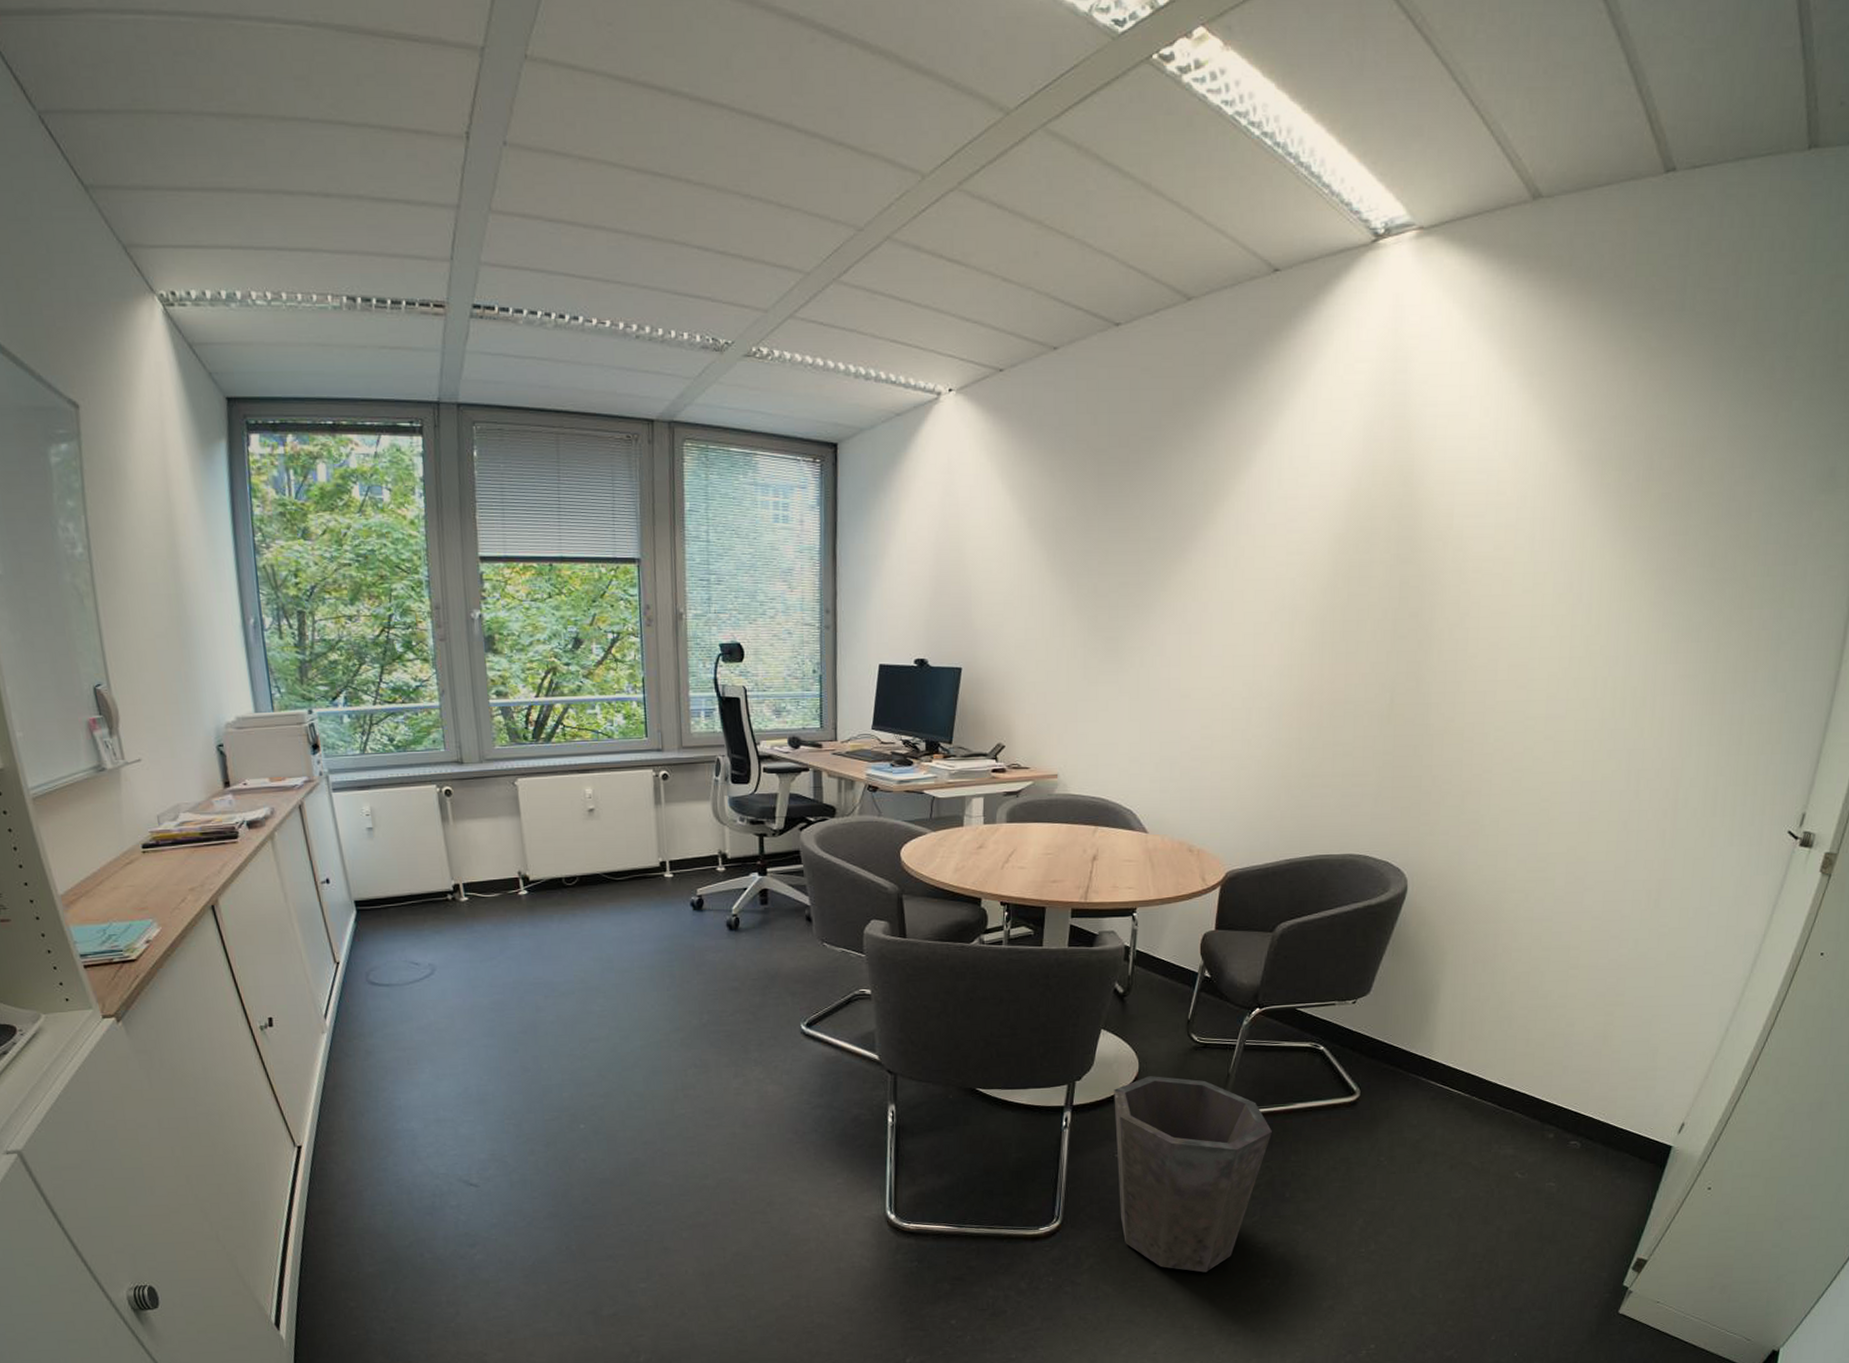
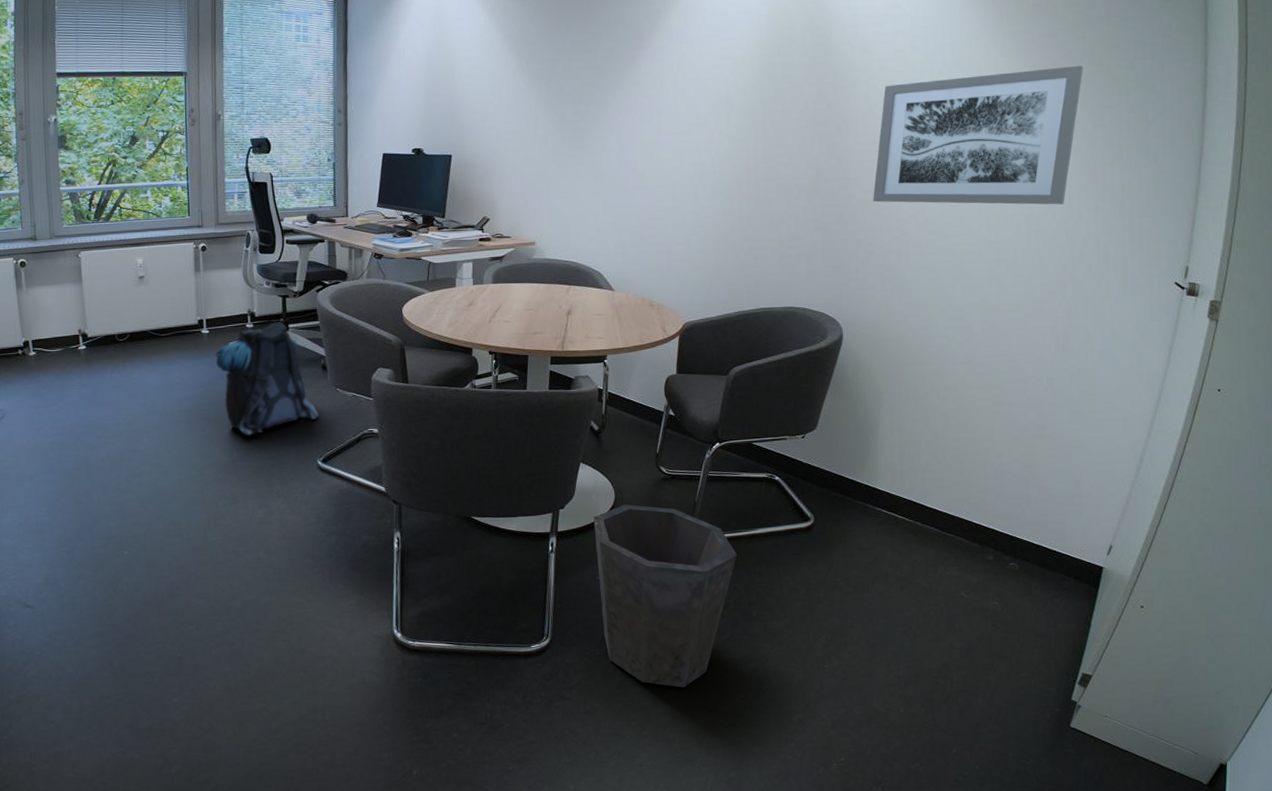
backpack: none [682,865,802,996] -> present [216,322,318,436]
wall art: none [1454,570,1713,739] -> present [873,65,1083,205]

